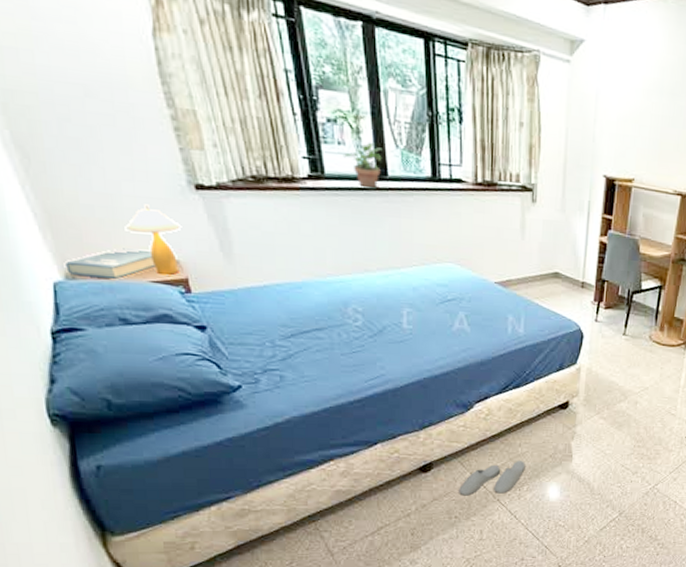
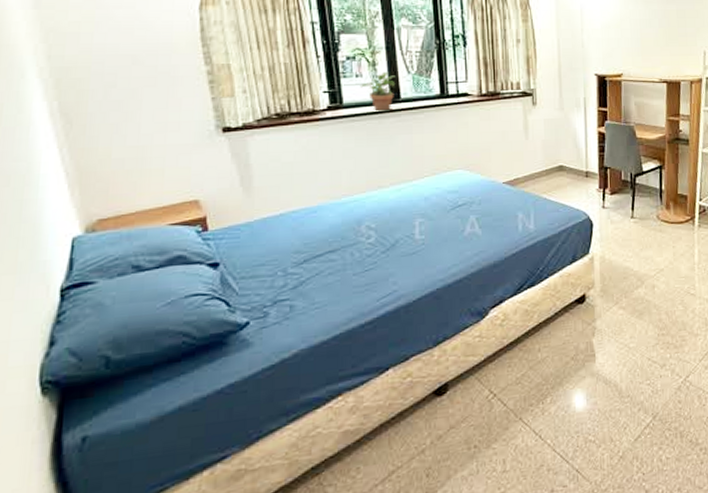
book: present [65,248,156,280] -> none [87,194,176,229]
table lamp: present [126,206,181,276] -> none [153,153,205,217]
slippers: present [459,460,525,496] -> none [477,367,547,419]

